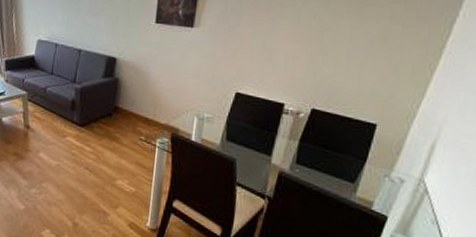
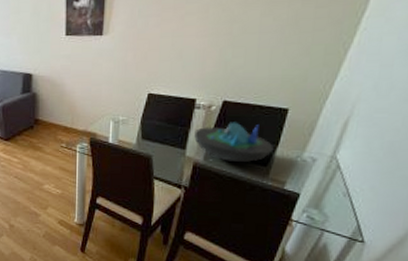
decorative bowl: none [281,131,361,177] -> present [194,122,274,162]

